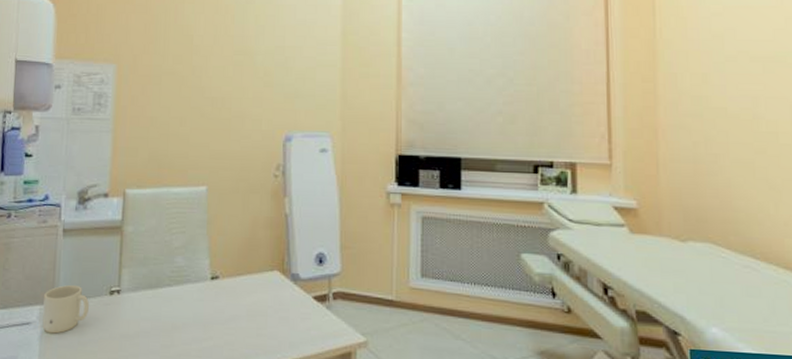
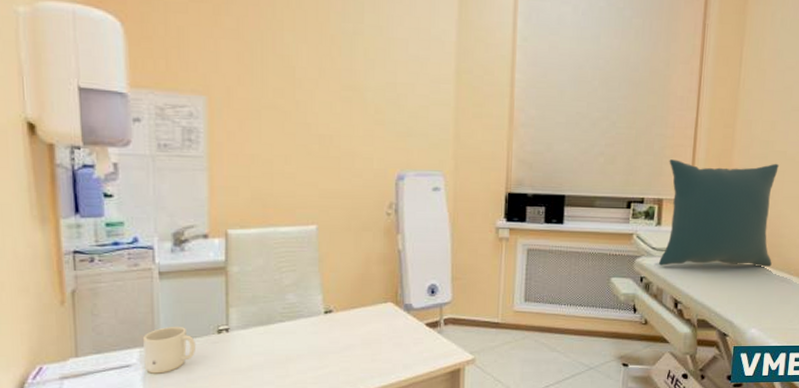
pillow: none [577,118,728,248] -> present [658,159,779,267]

